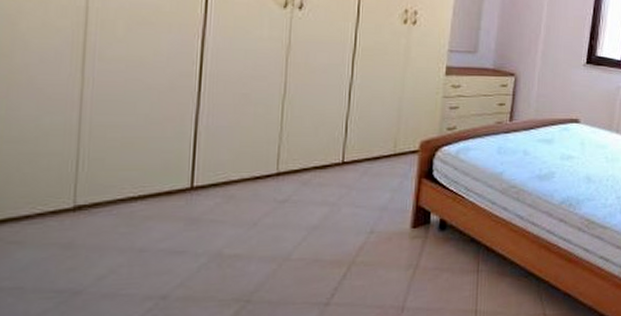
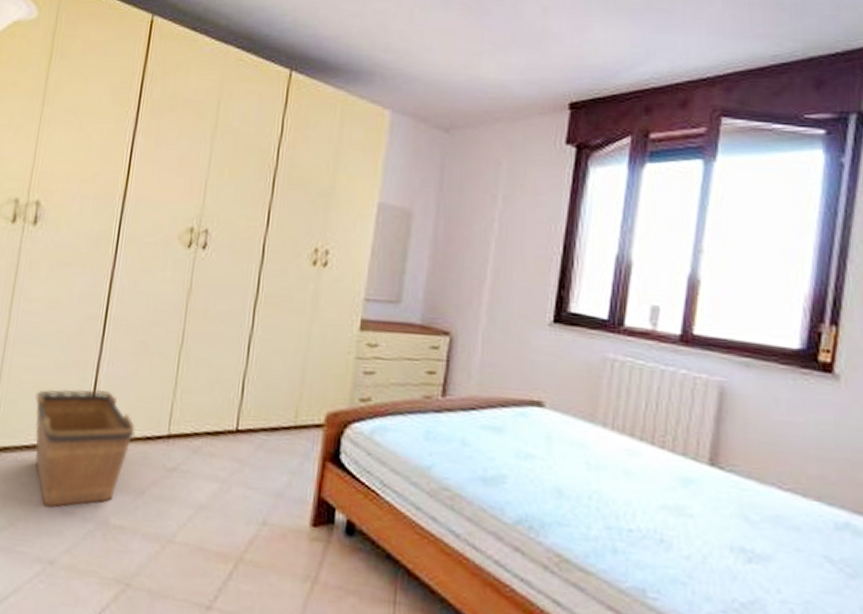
bicycle basket: none [126,140,243,251] -> present [35,389,135,508]

